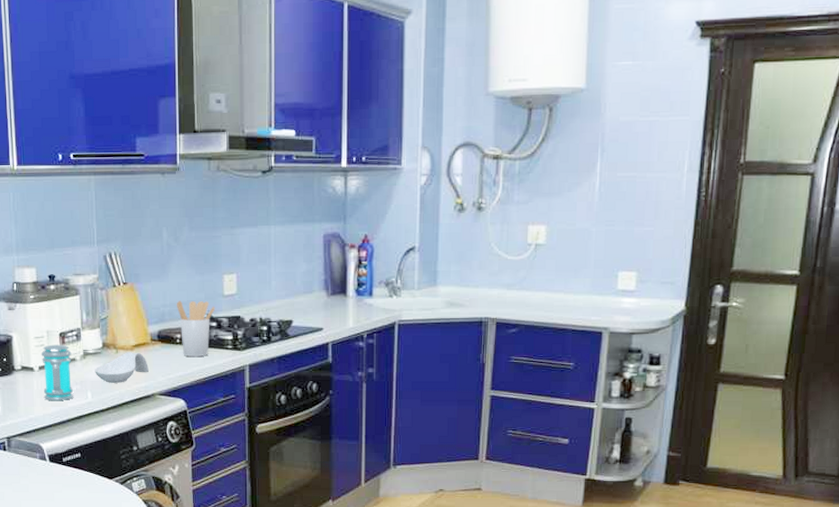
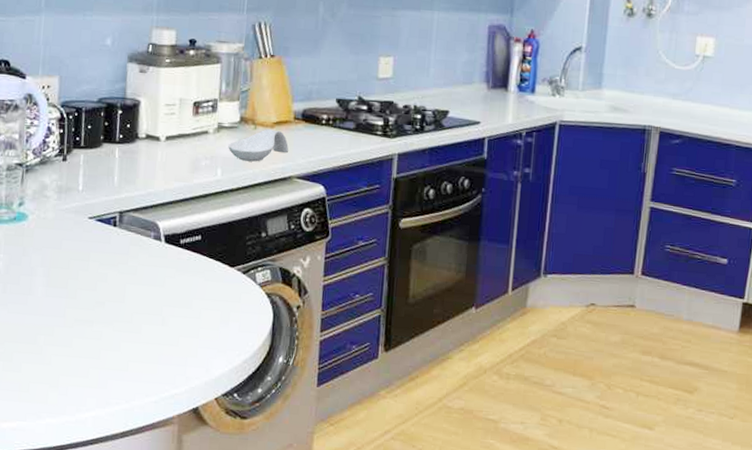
jar: present [41,344,74,400] -> none [167,114,205,176]
utensil holder: present [176,300,216,356] -> none [325,79,368,141]

